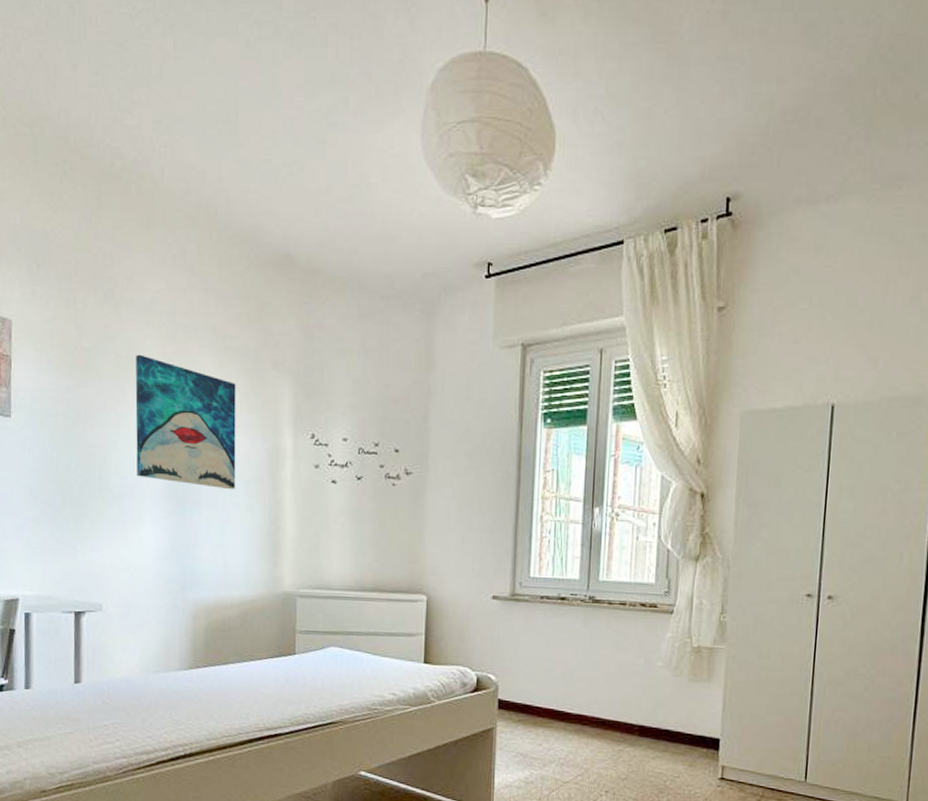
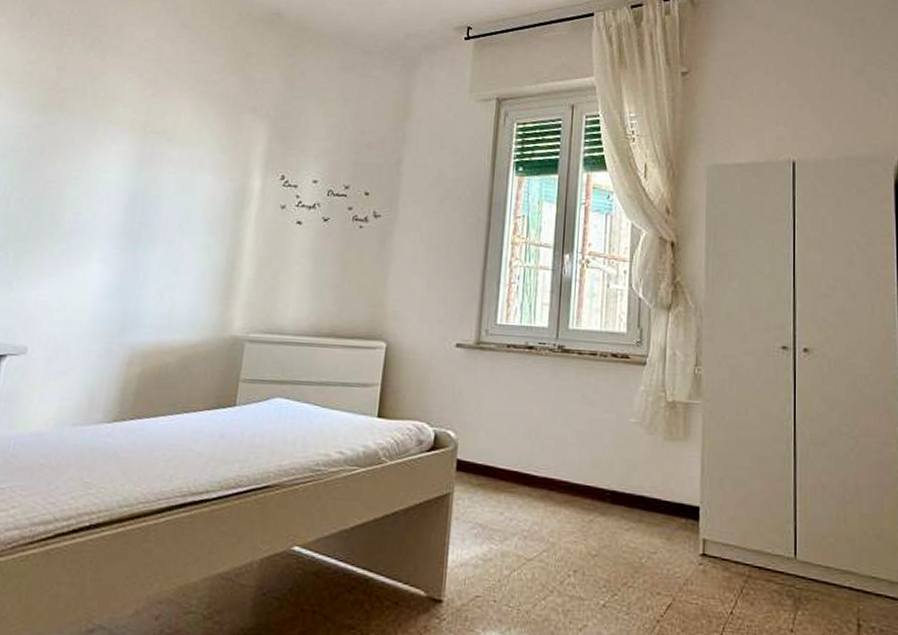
wall art: present [135,354,236,490] -> none [92,96,211,229]

